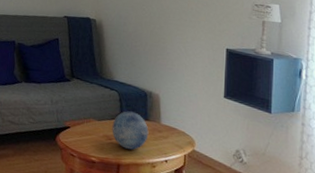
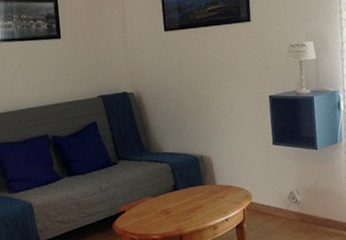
decorative orb: present [112,111,149,150] -> none [168,180,206,218]

